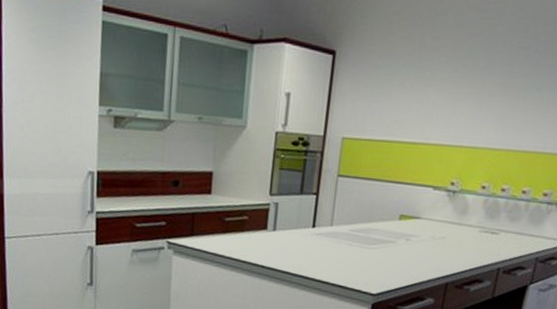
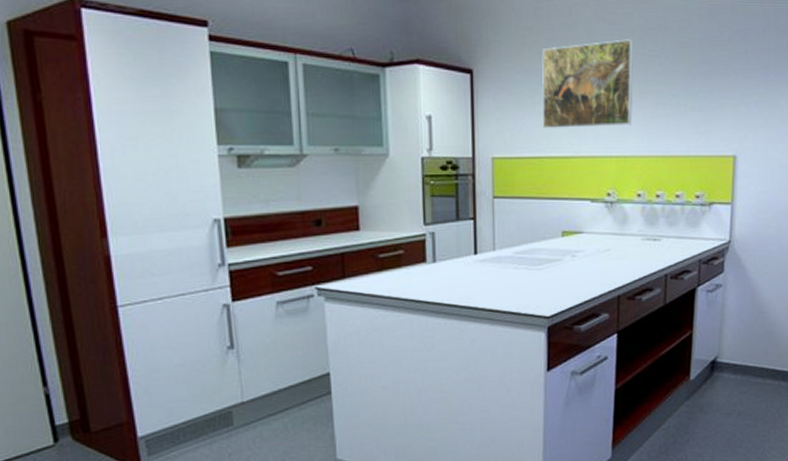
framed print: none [395,28,504,117] -> present [542,39,634,129]

